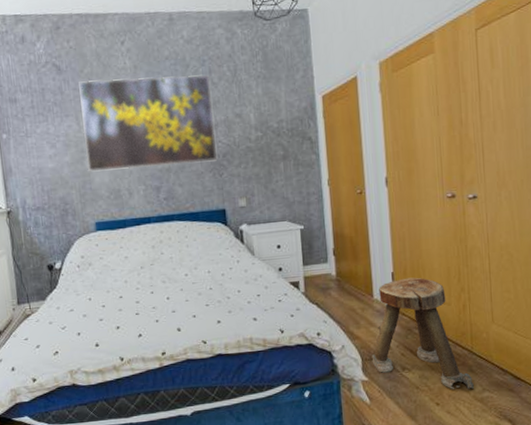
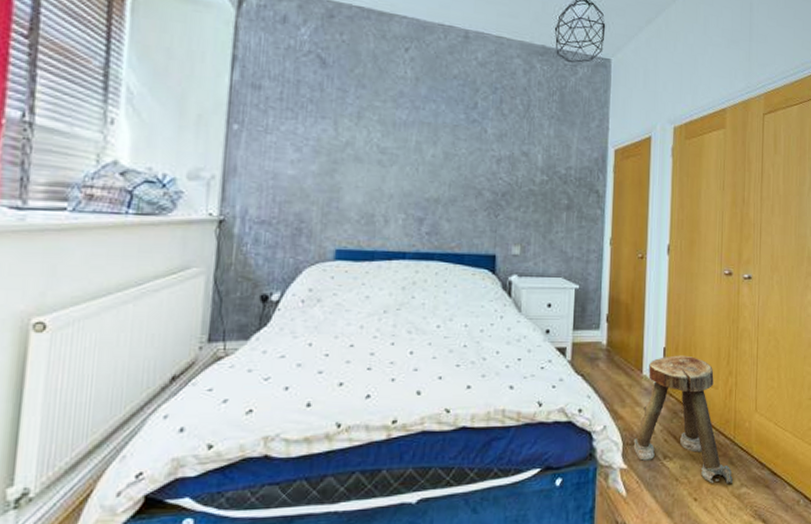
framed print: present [79,75,218,172] -> none [337,81,499,199]

